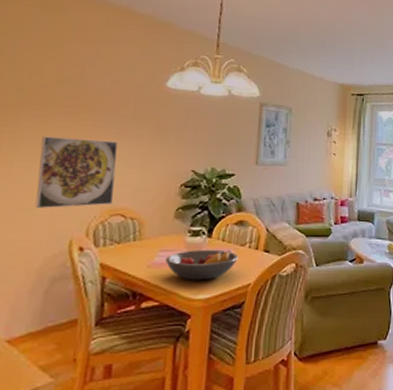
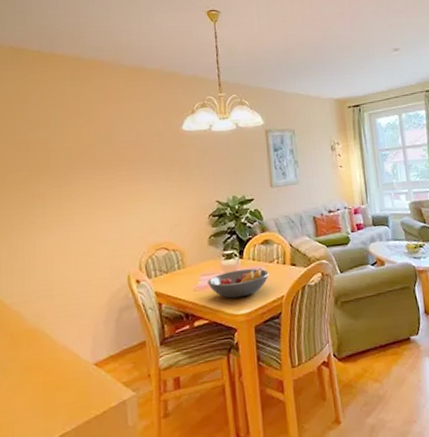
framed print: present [35,136,118,209] -> none [91,185,156,252]

